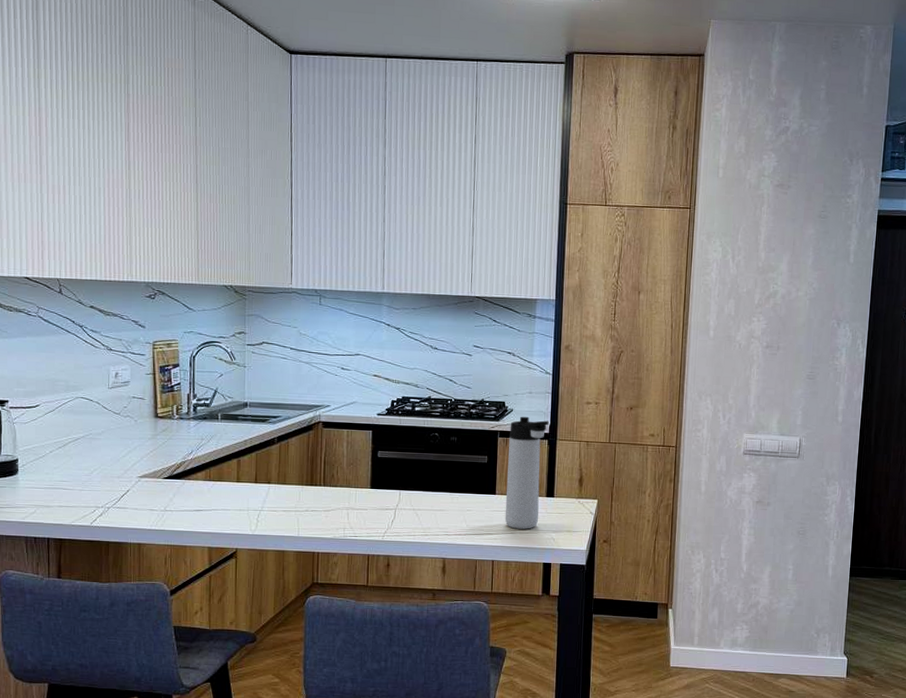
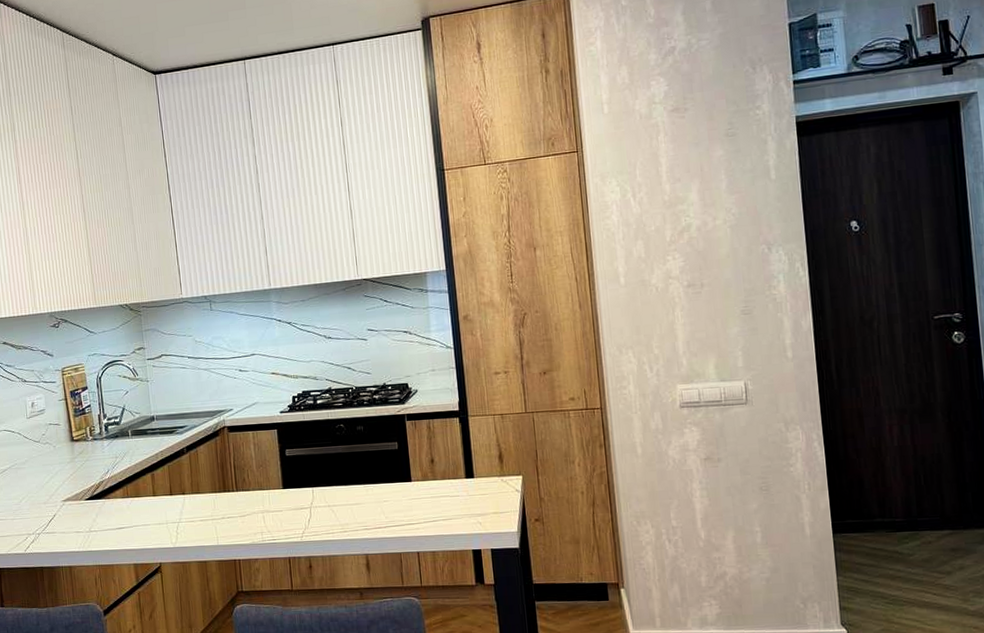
thermos bottle: present [505,416,549,529] -> none [416,395,461,516]

